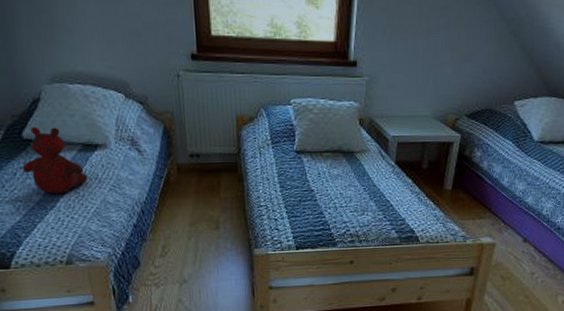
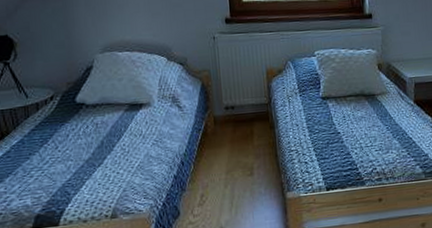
teddy bear: present [22,126,88,194] -> none [74,91,133,152]

